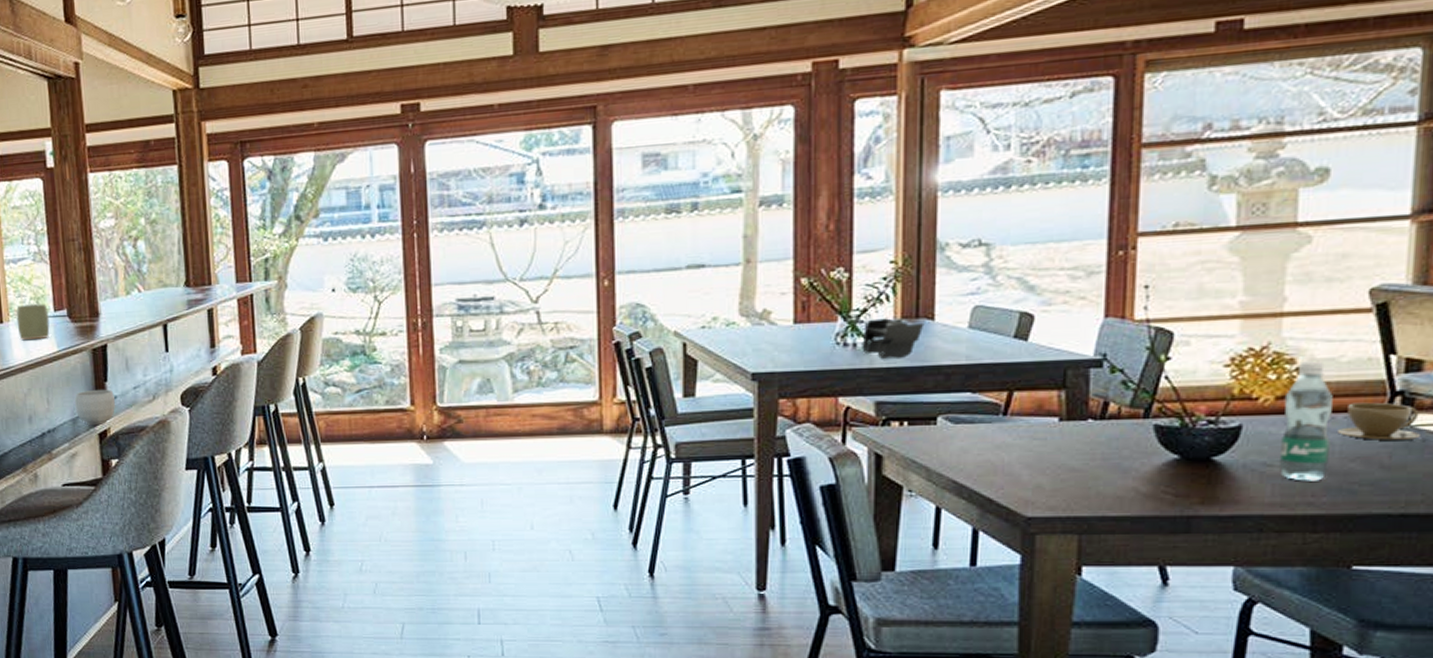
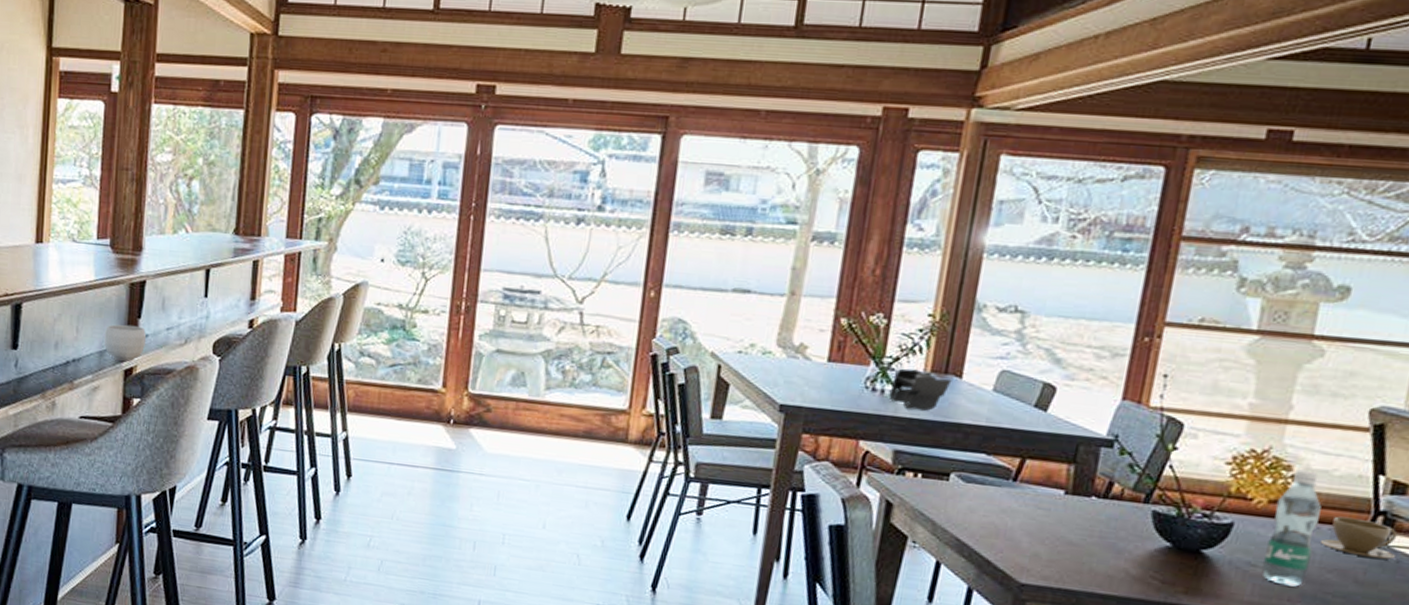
mug: present [16,304,50,340] -> none [57,227,91,265]

